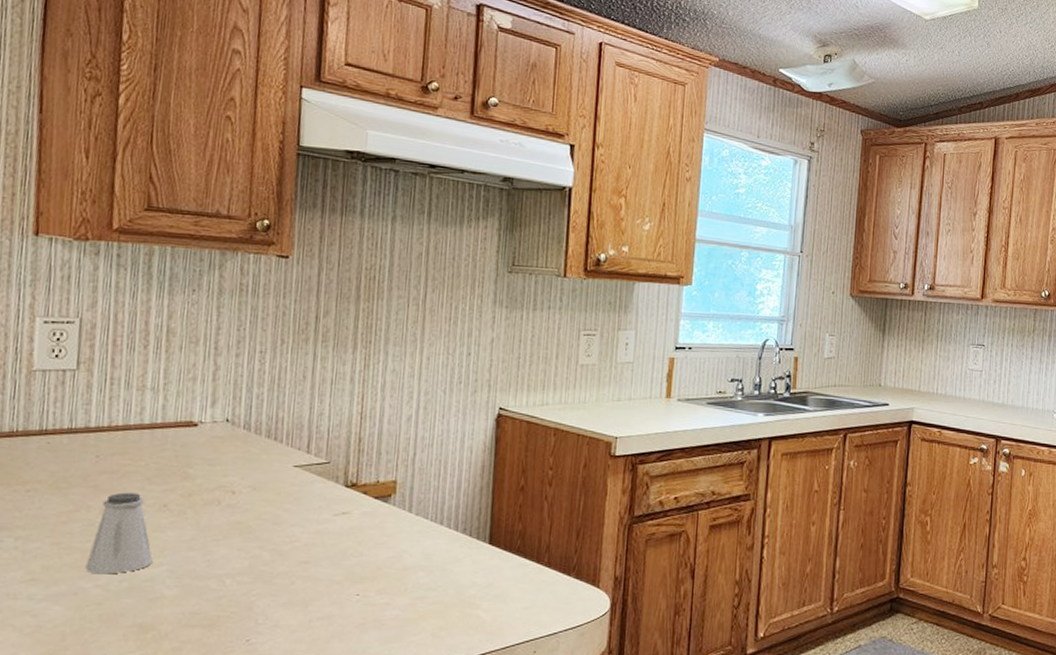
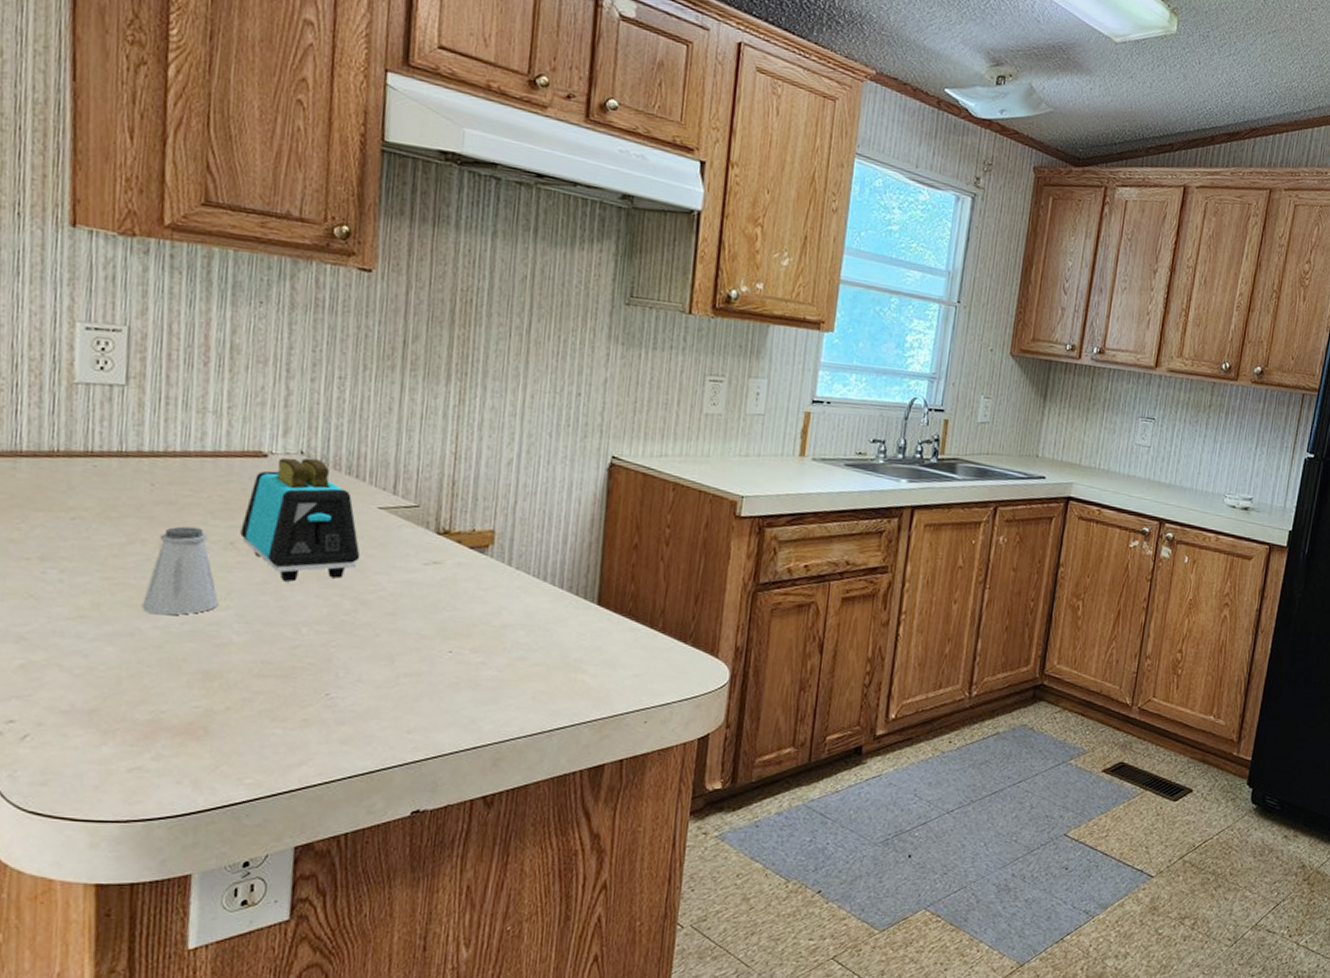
toaster: none [173,424,278,538] -> present [240,457,361,582]

